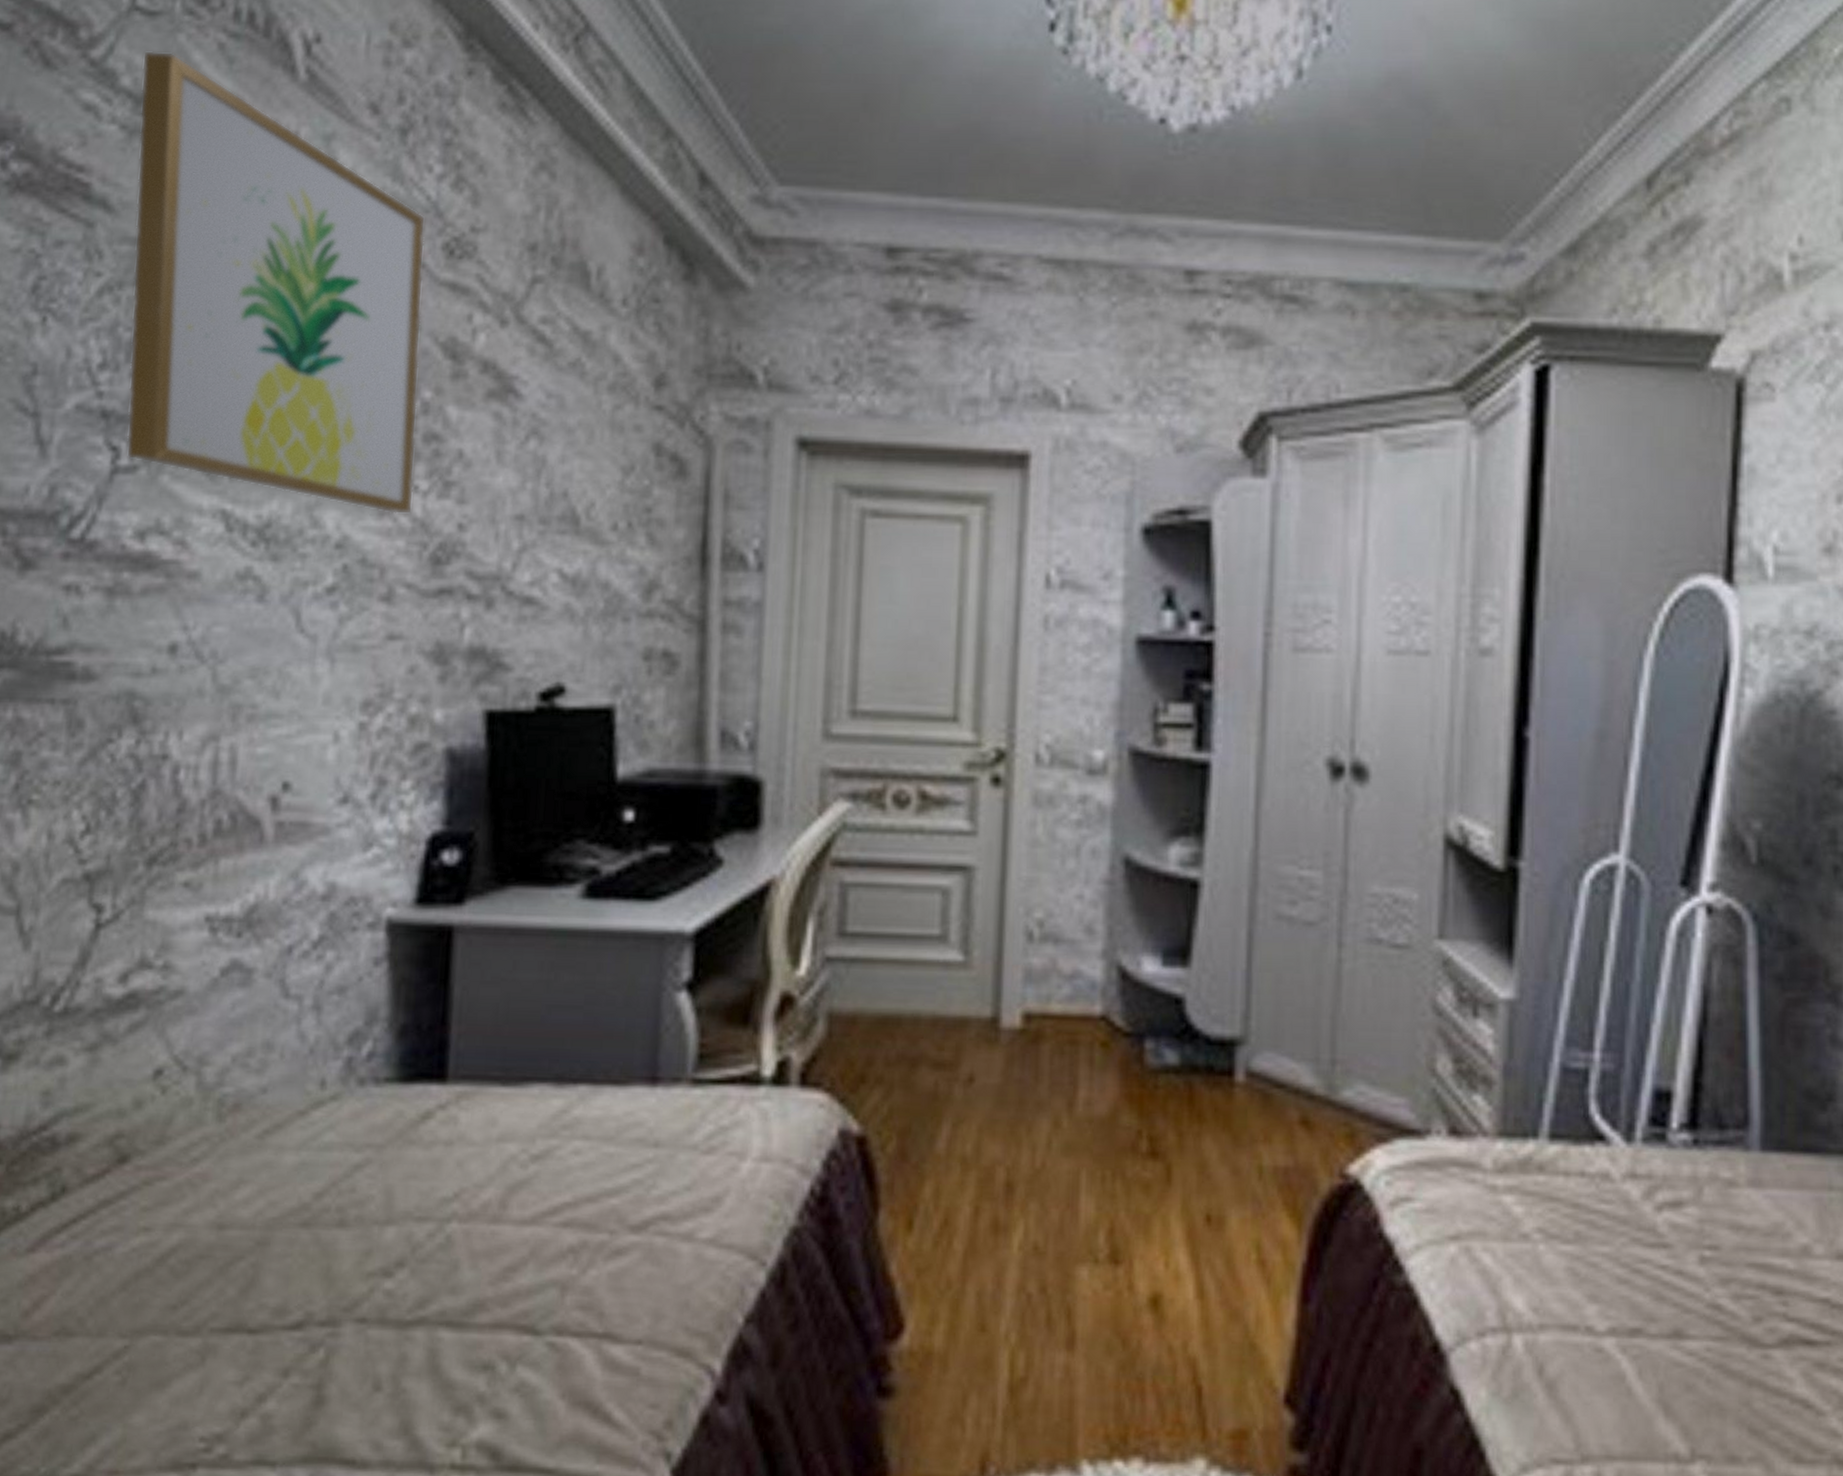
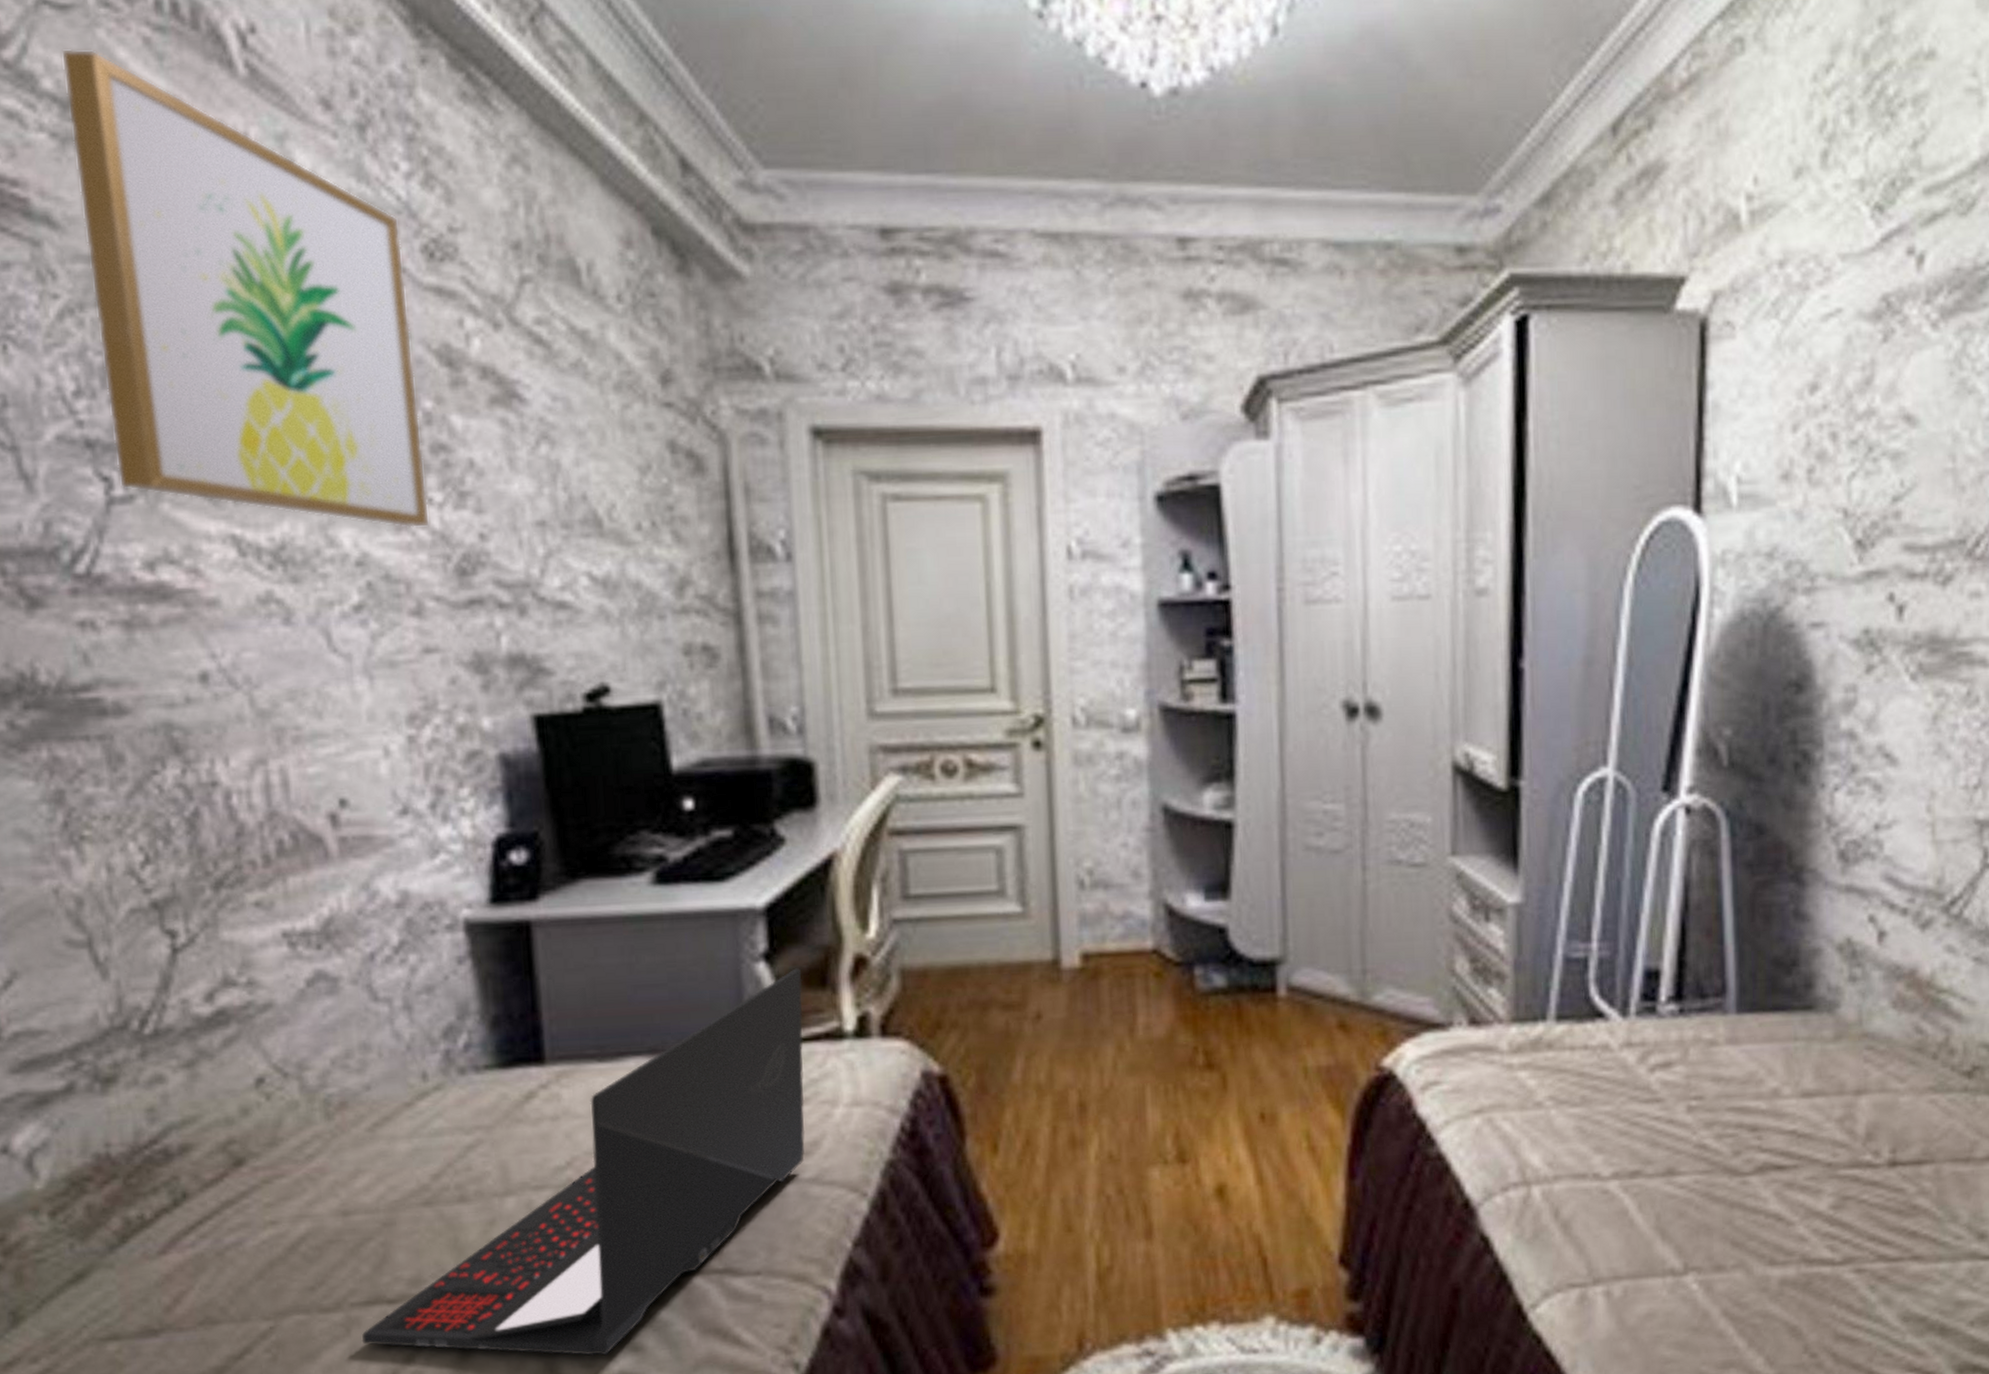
laptop: none [215,1002,724,1420] -> present [361,968,805,1356]

